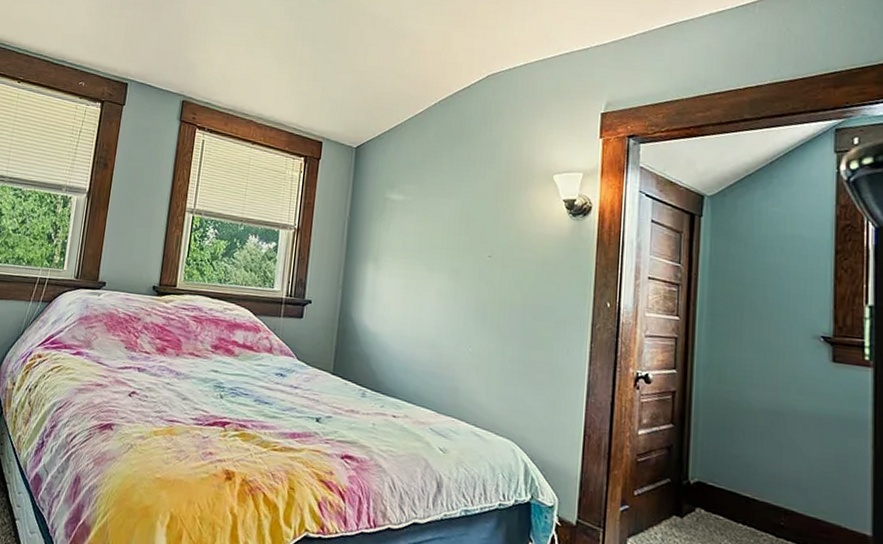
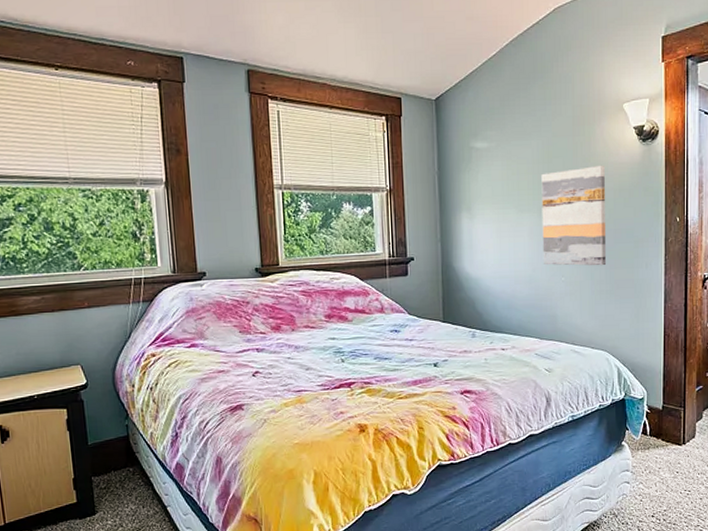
wall art: none [449,234,528,343] -> present [541,165,607,266]

